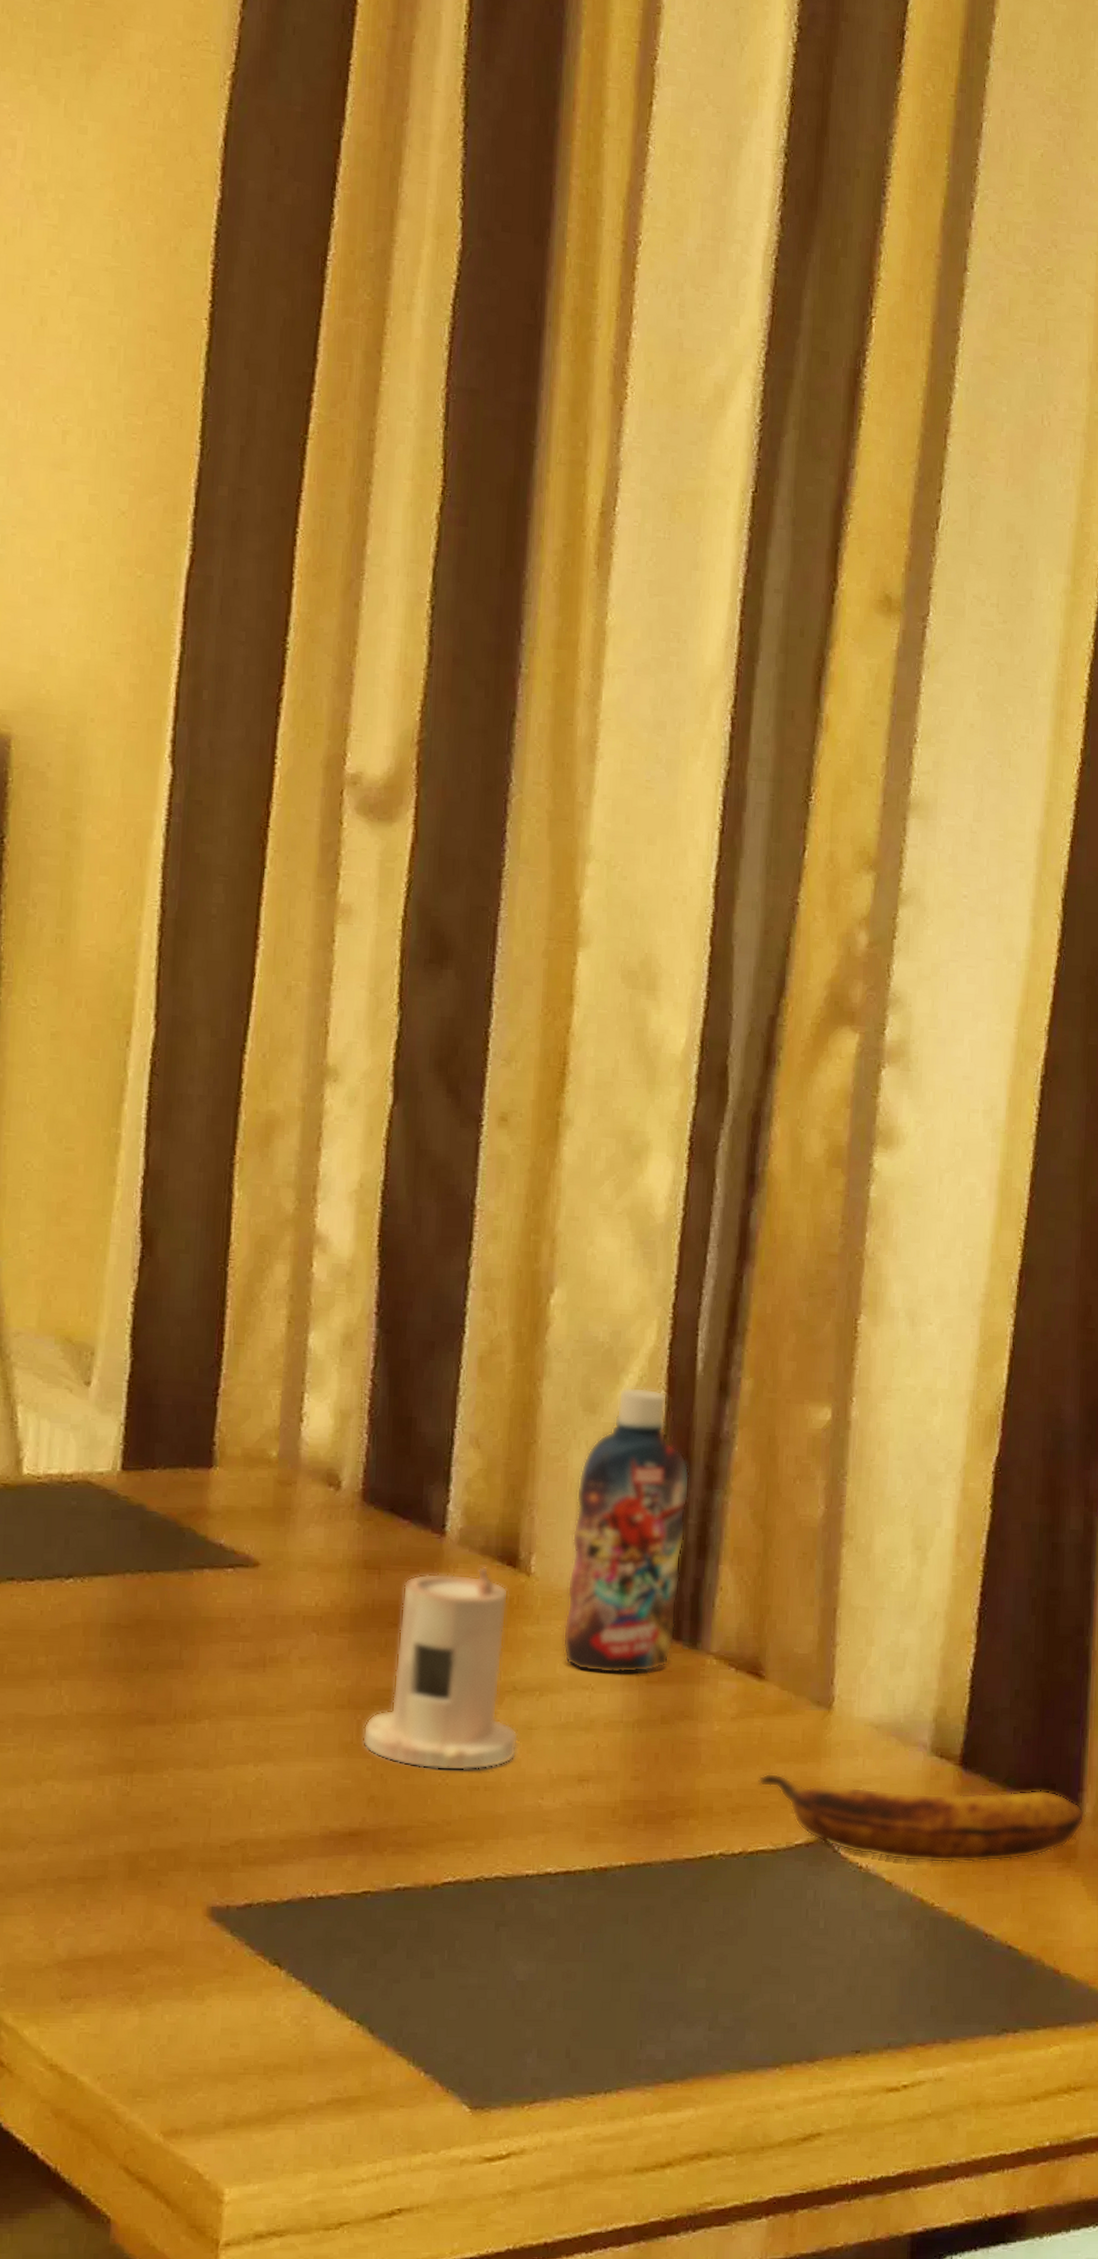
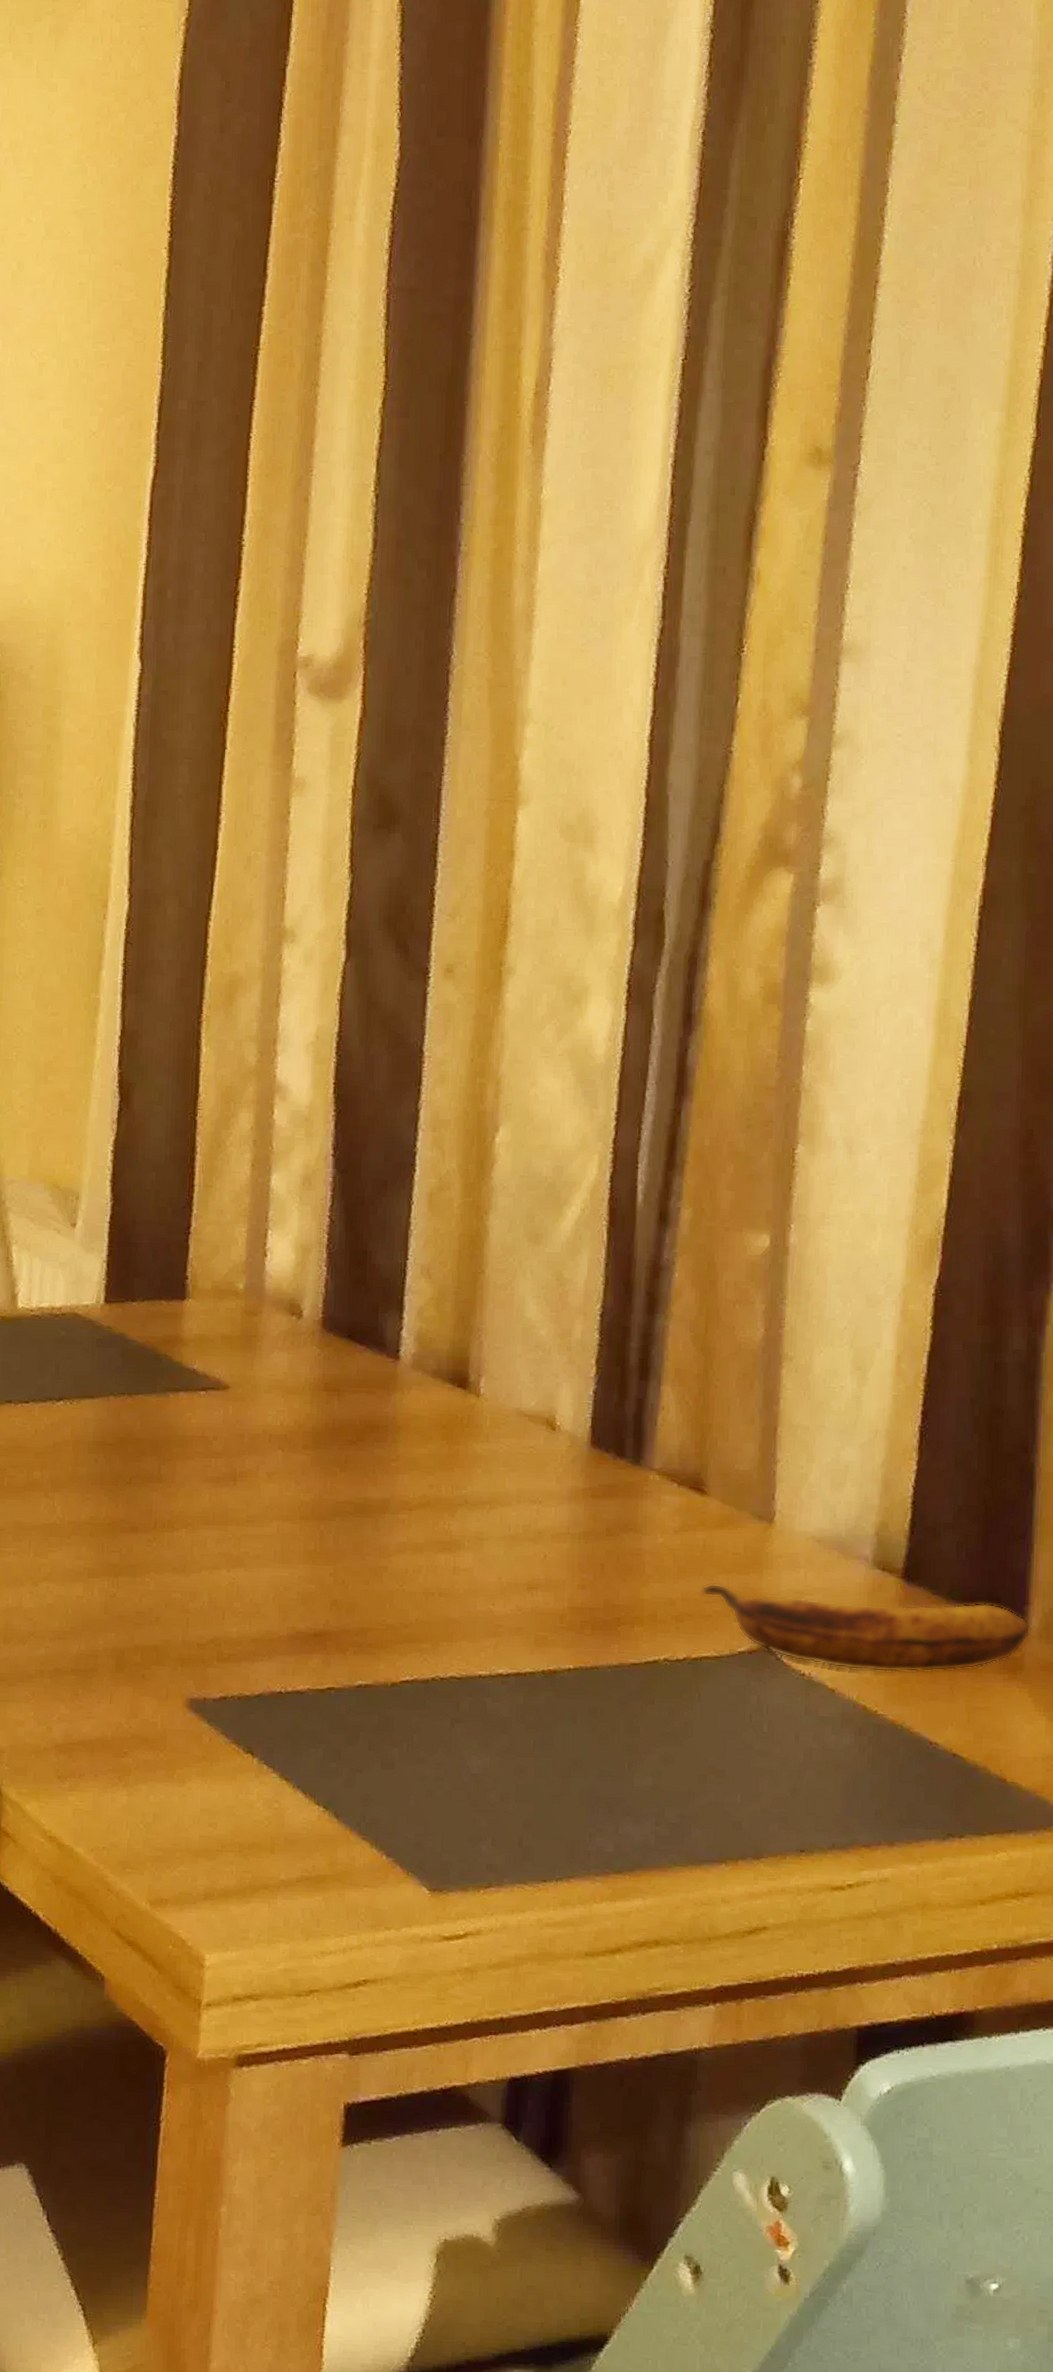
candle: present [363,1566,519,1771] -> none [325,1388,471,1578]
bottle: present [562,1387,690,1674] -> none [511,1218,631,1489]

